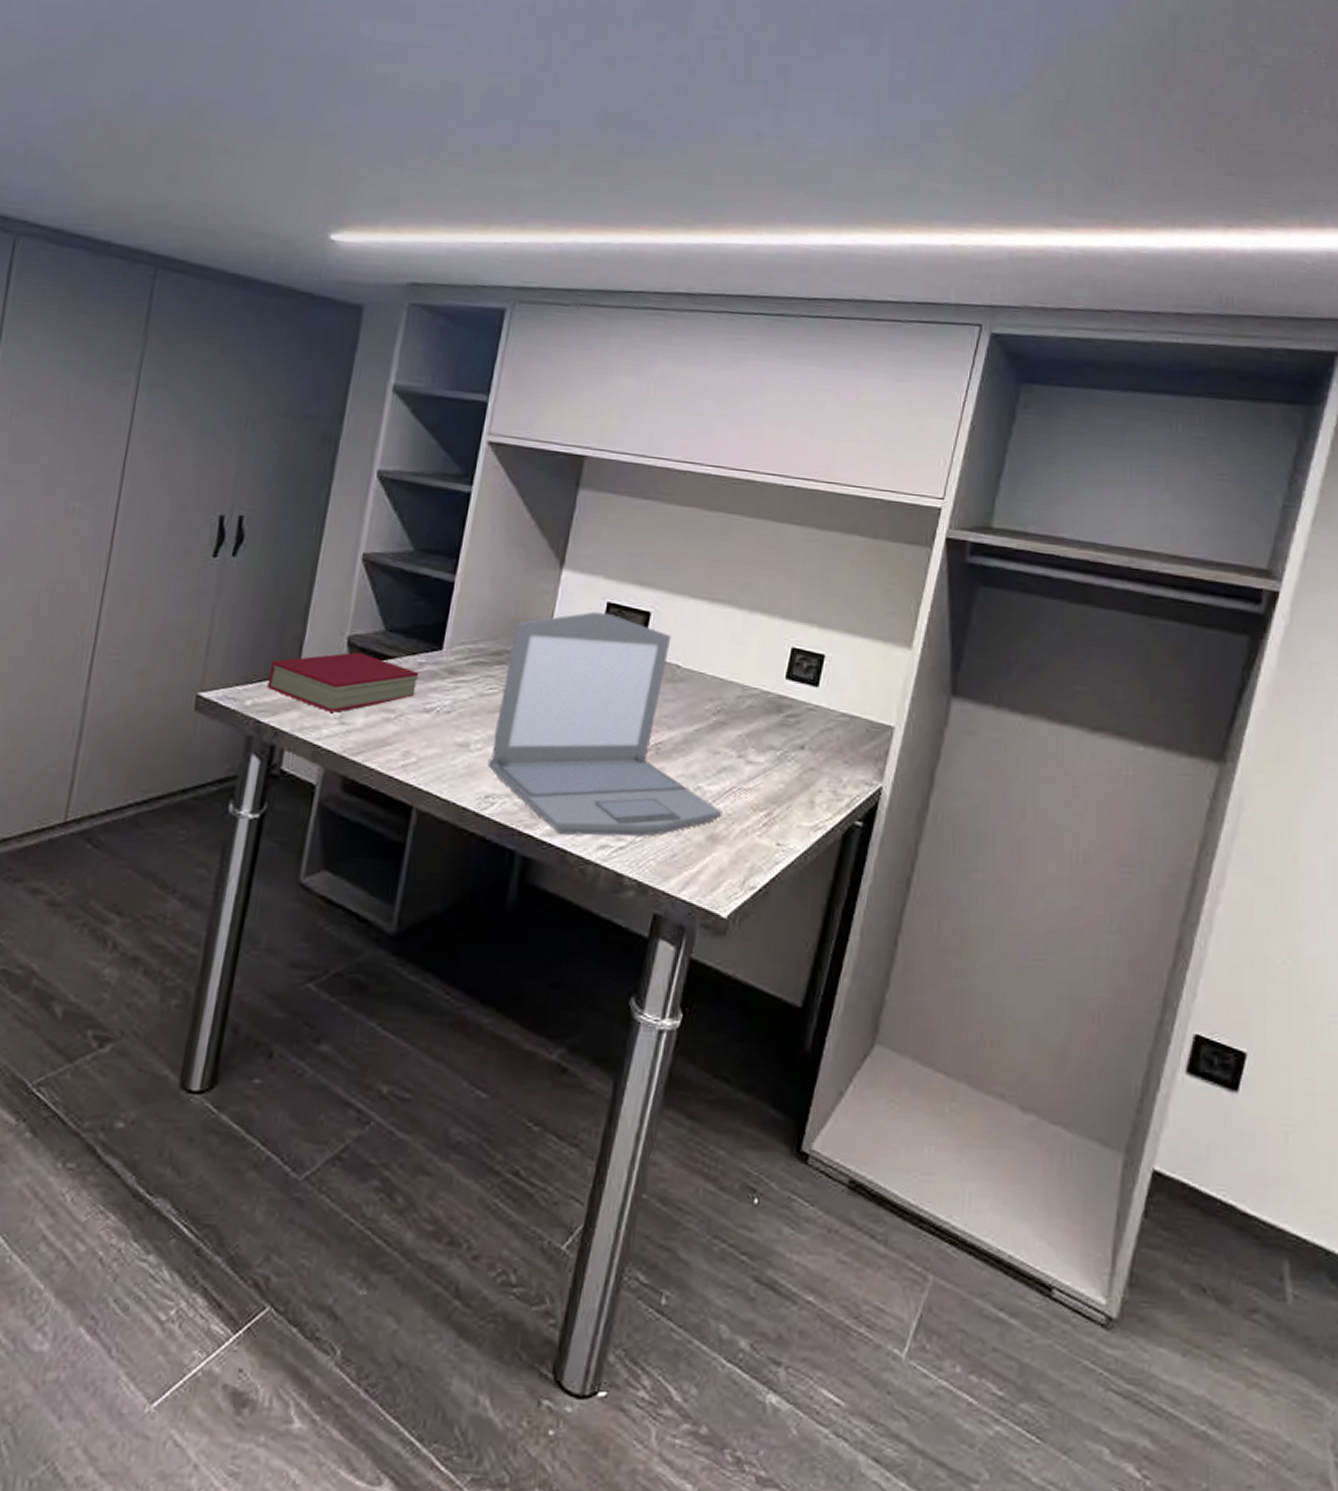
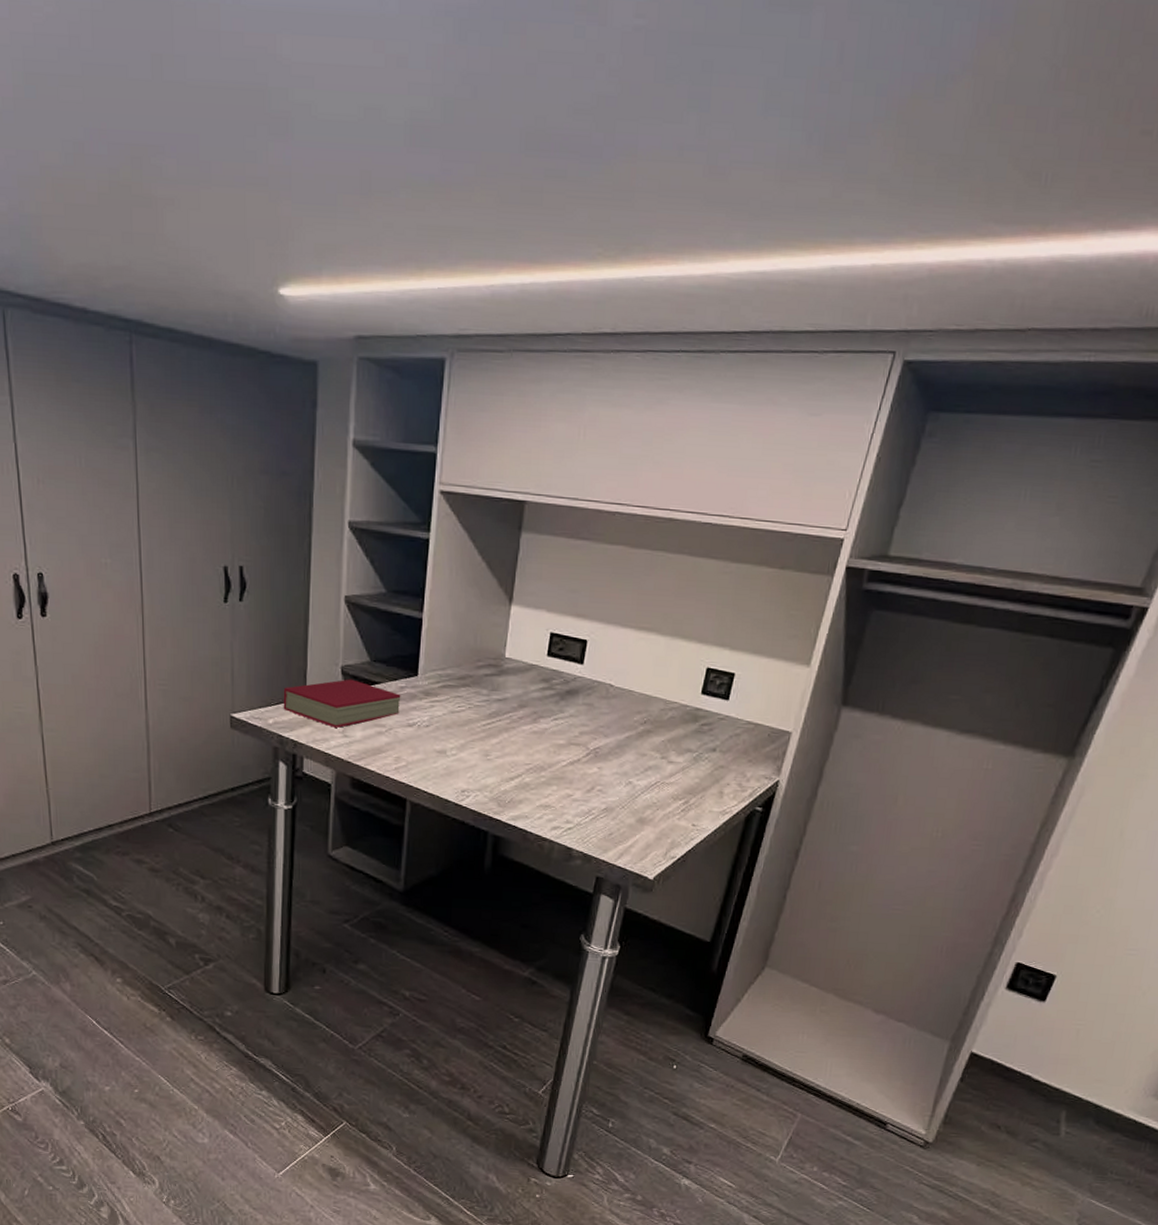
laptop: present [487,611,723,837] -> none [461,641,649,820]

